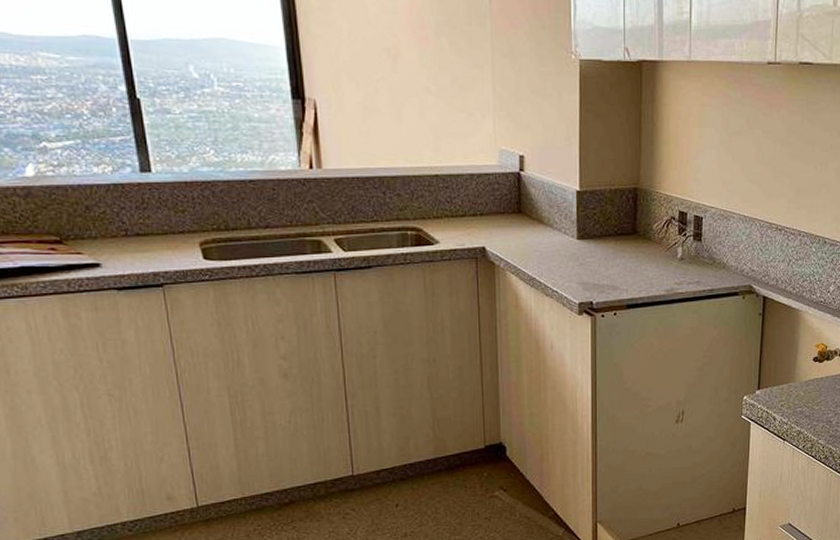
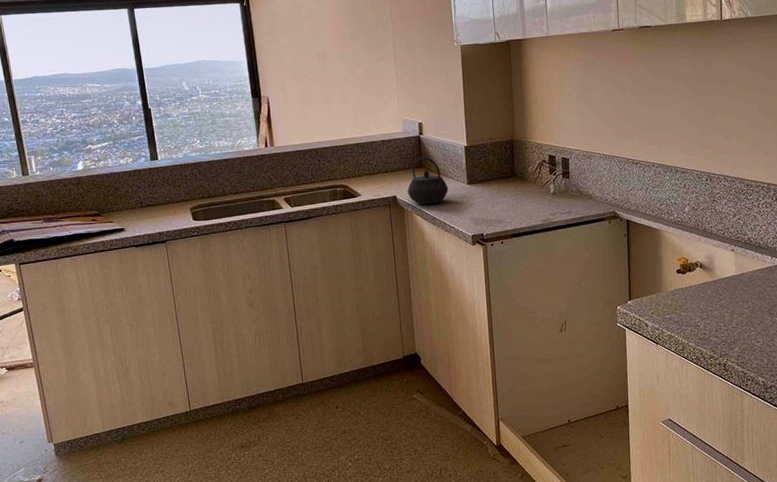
kettle: none [499,199,553,261] -> present [407,156,449,205]

